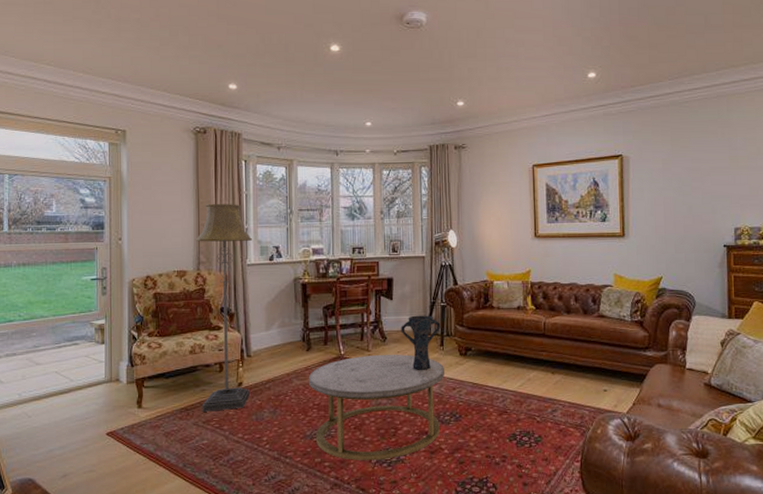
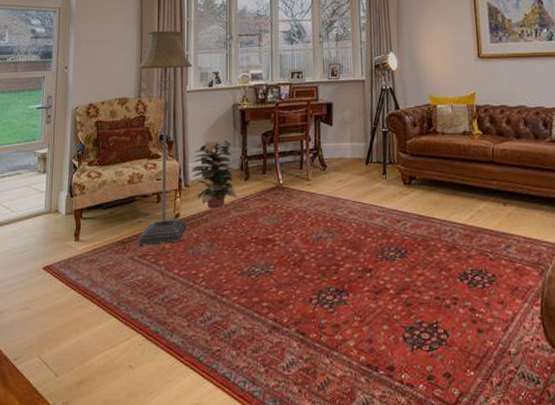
decorative plant: none [252,311,300,378] -> present [190,139,238,209]
coffee table: present [308,354,444,461] -> none [246,183,388,302]
vase: present [401,315,441,370] -> none [341,141,383,201]

